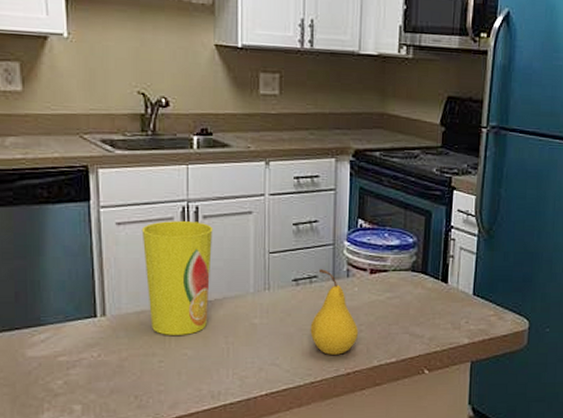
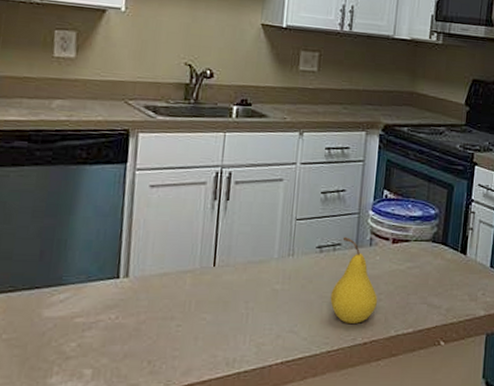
cup: present [141,221,213,335] -> none [172,185,244,299]

